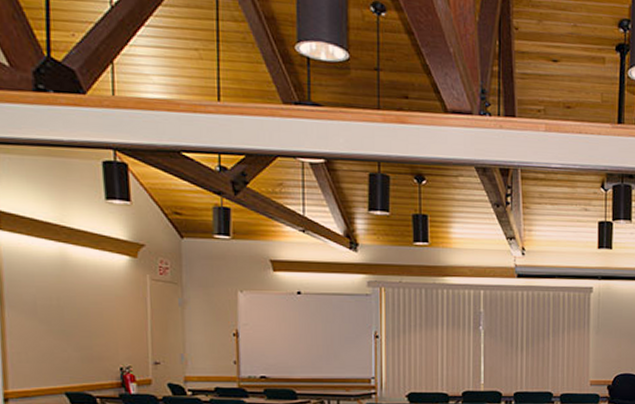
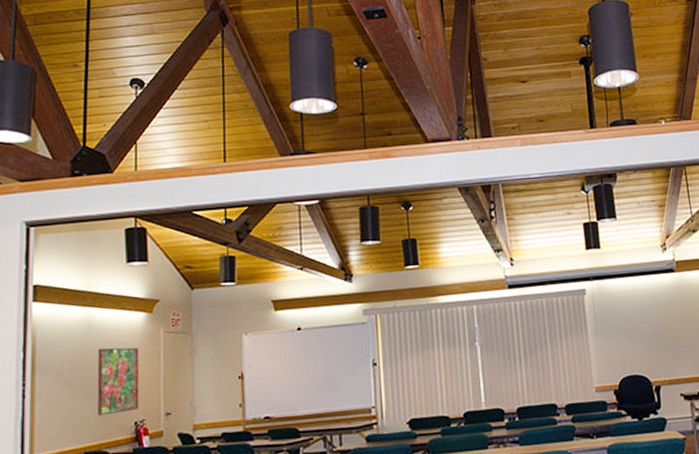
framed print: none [75,288,125,358] -> present [97,347,140,416]

